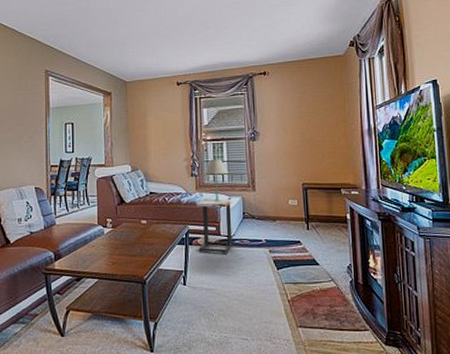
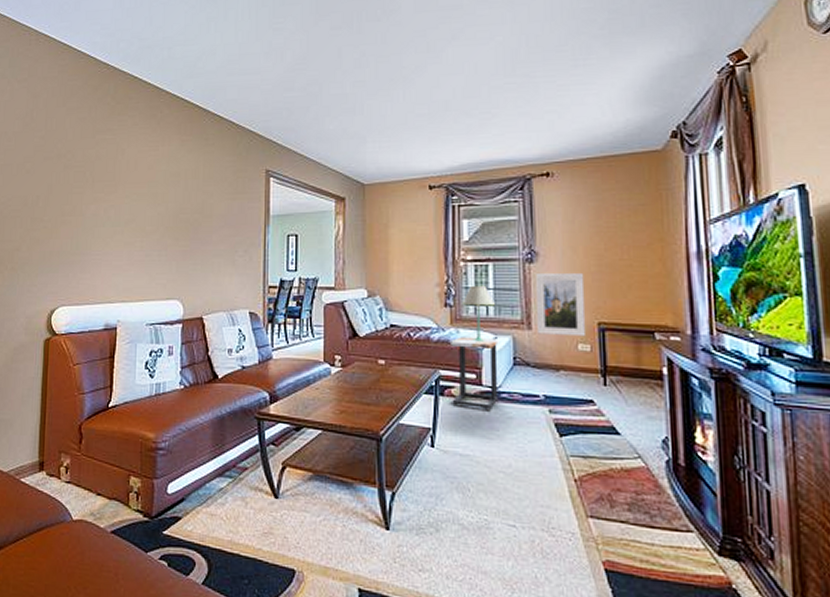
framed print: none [258,146,295,195] -> present [536,272,587,337]

